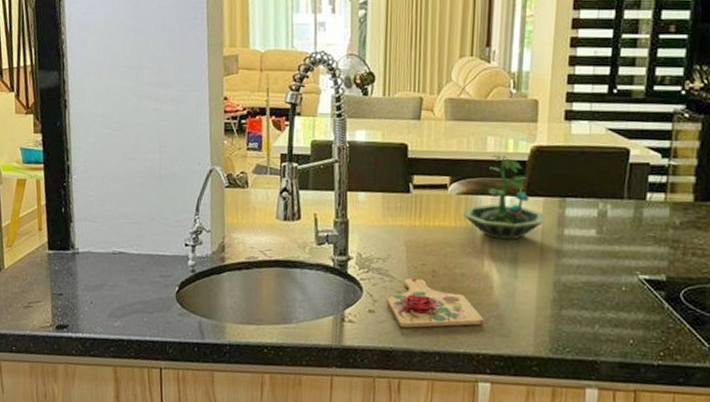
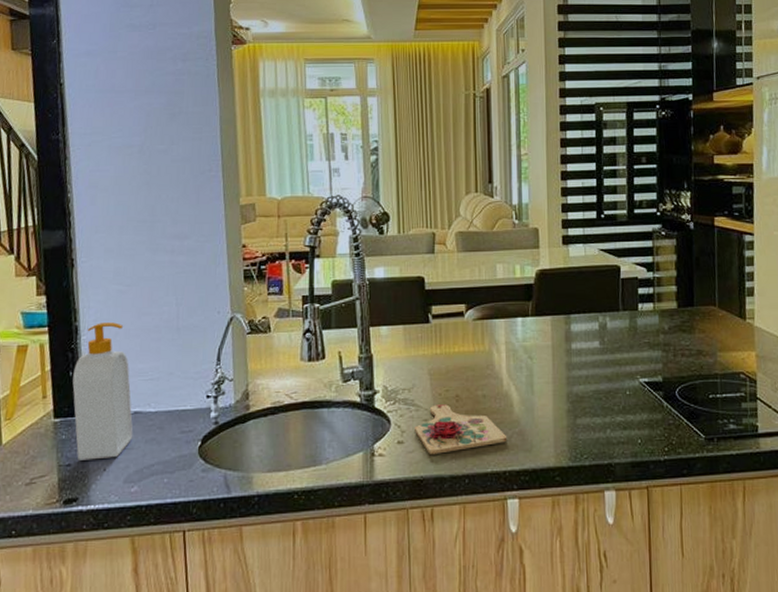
soap bottle: none [64,164,118,293] -> present [72,322,133,460]
terrarium: present [462,155,546,240] -> none [479,280,554,359]

